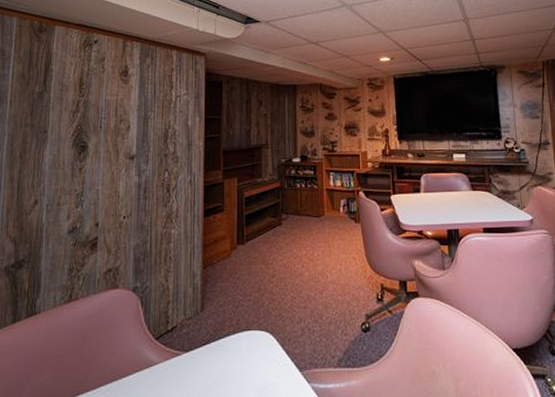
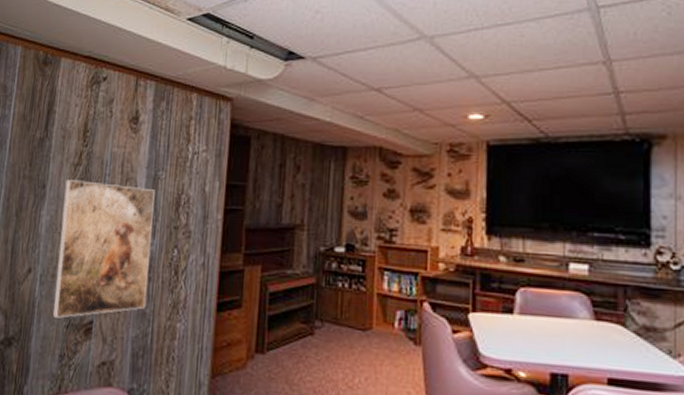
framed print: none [60,124,146,239] -> present [52,180,155,318]

